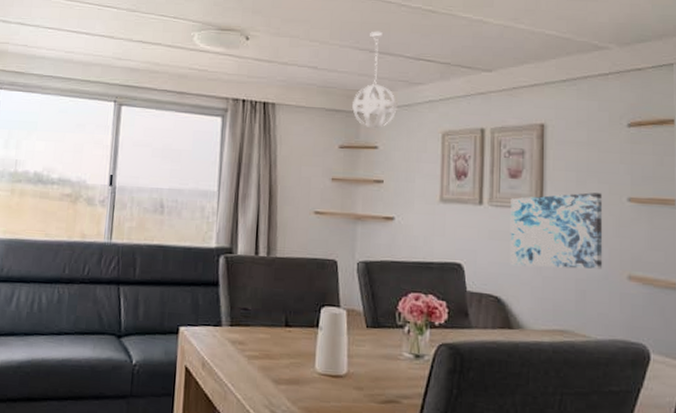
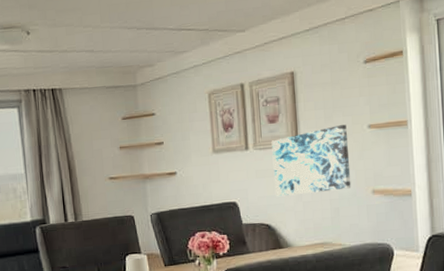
pendant light: present [352,31,398,129] -> none [128,8,168,99]

